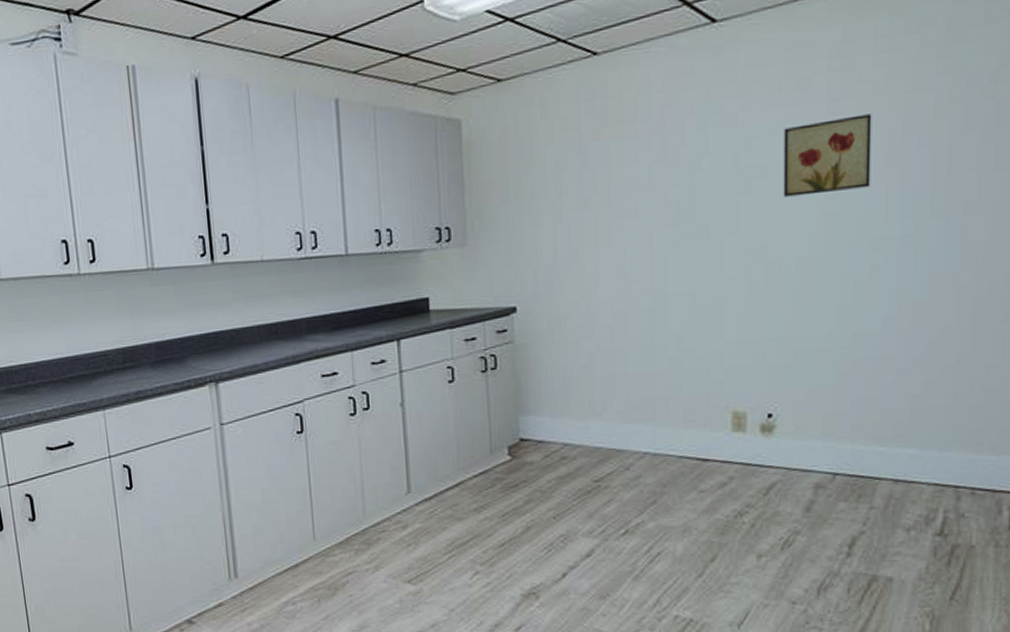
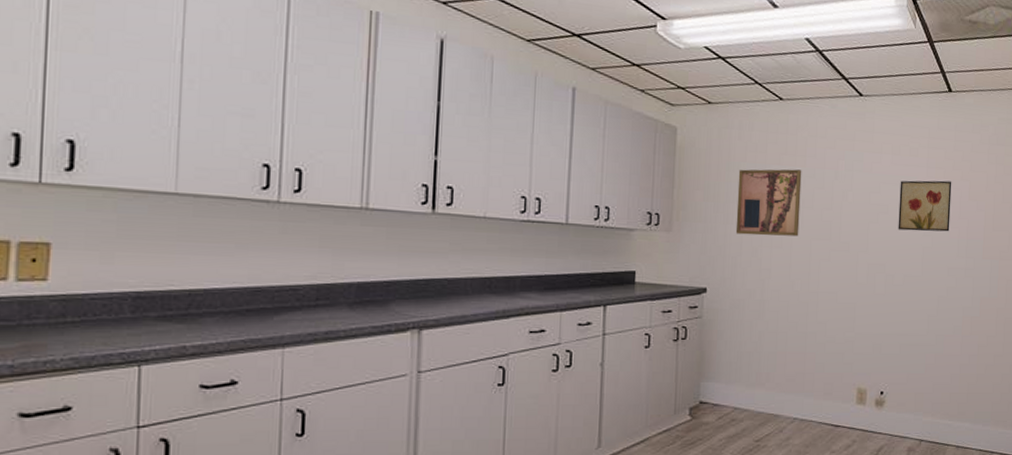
wall art: none [544,141,634,237] -> present [735,169,802,237]

